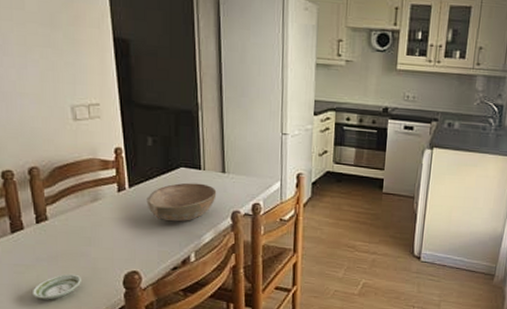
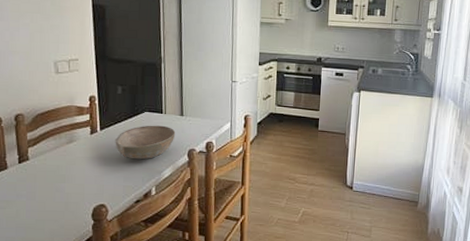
saucer: present [31,274,81,300] -> none [11,208,55,233]

